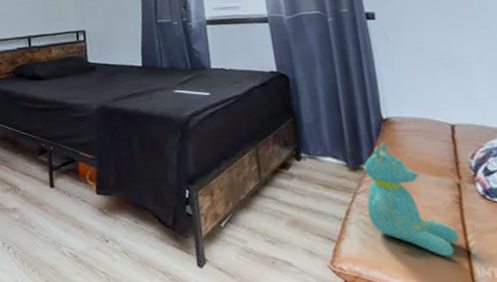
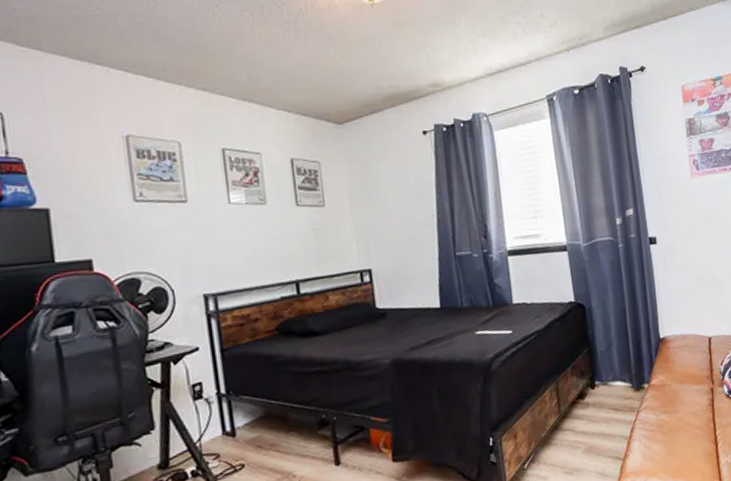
teddy bear: present [364,141,460,256] -> none [645,359,711,453]

